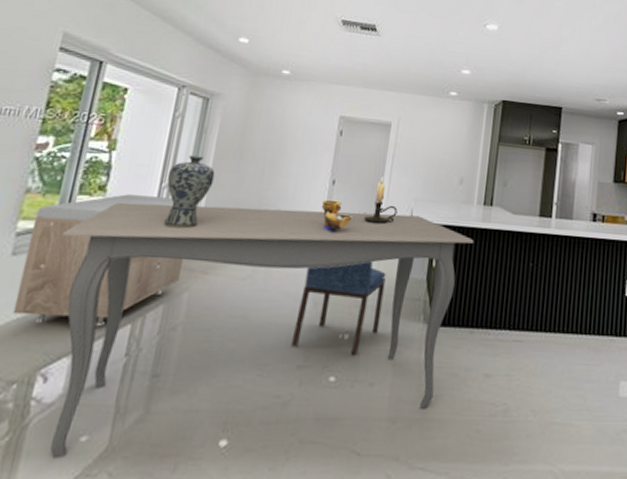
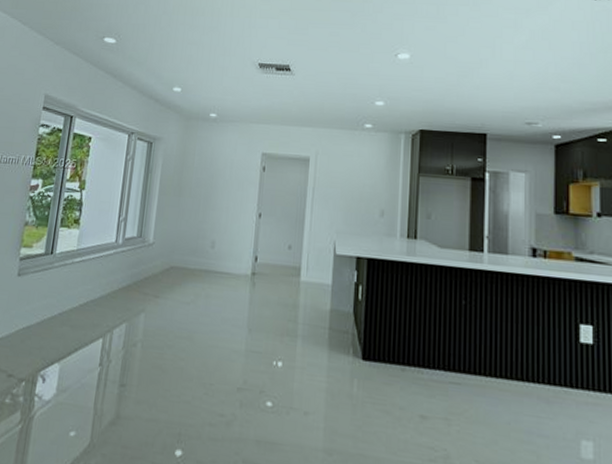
storage bench: present [12,194,183,325] -> none [20,226,139,338]
dining table: present [50,202,474,459] -> none [50,233,400,449]
vase: present [164,155,215,229] -> none [123,192,160,257]
dining chair: present [290,261,386,356] -> none [230,291,314,384]
decorative bowl: present [321,199,353,233] -> none [250,231,279,264]
candle holder: present [364,176,398,225] -> none [290,210,321,257]

